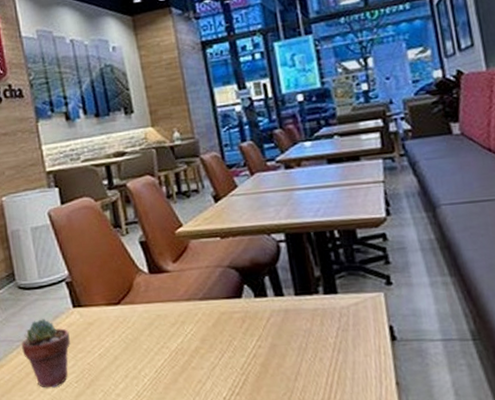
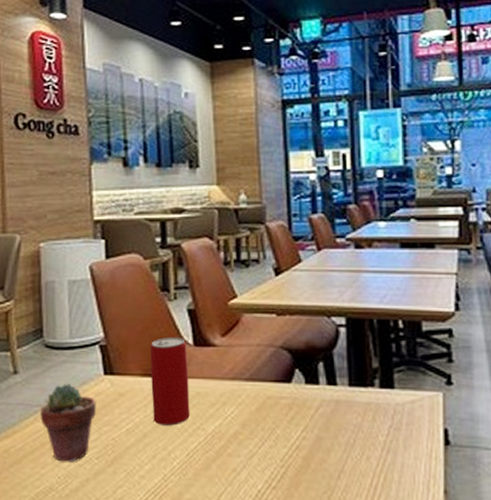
beverage can: none [111,267,154,348] -> present [150,336,190,426]

